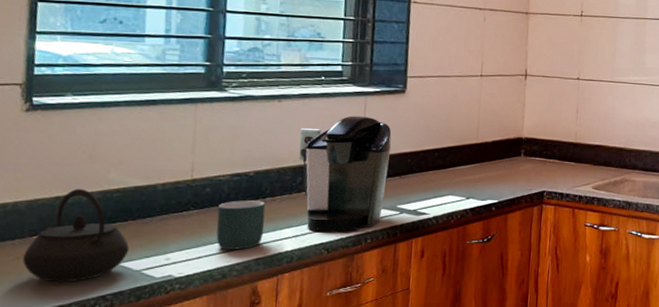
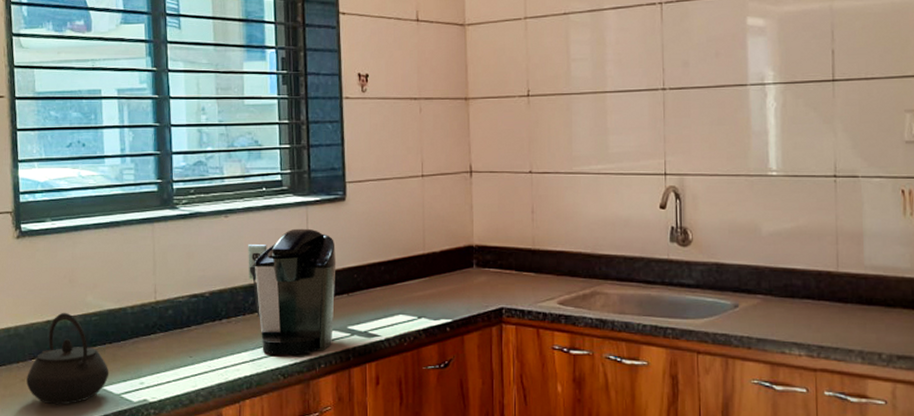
mug: present [216,200,266,250] -> none [180,322,223,375]

